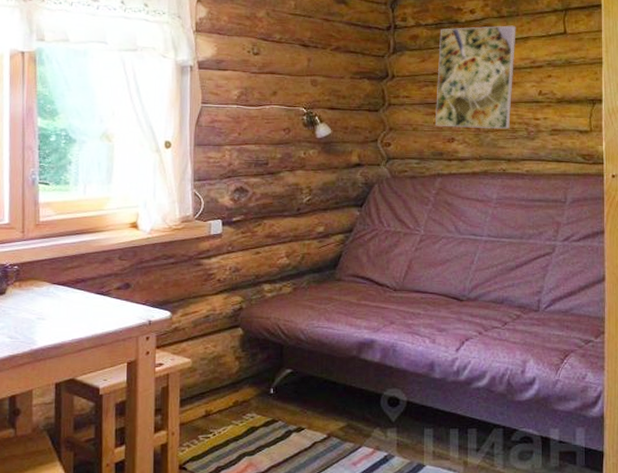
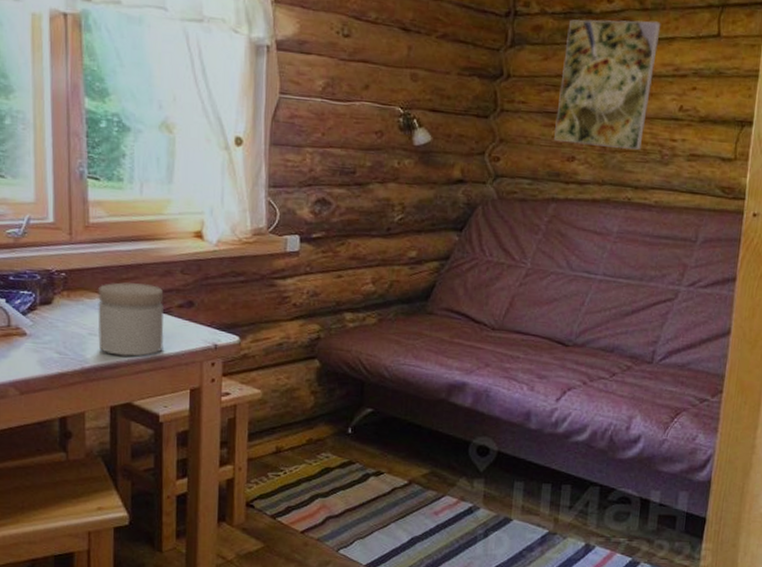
jar: none [45,271,104,337] -> present [97,282,164,357]

